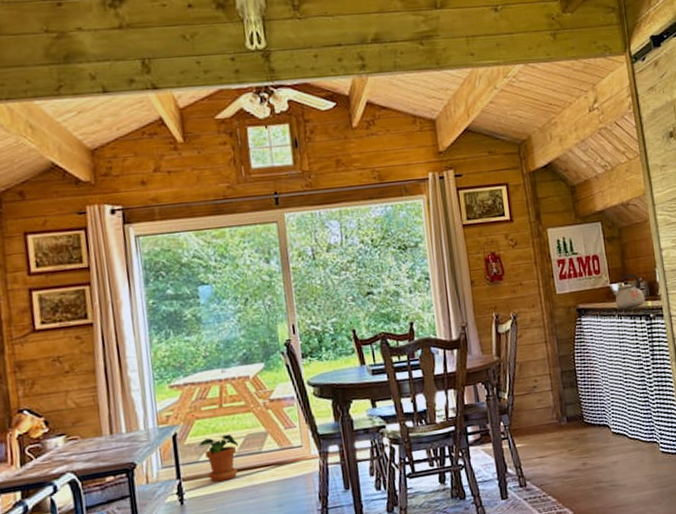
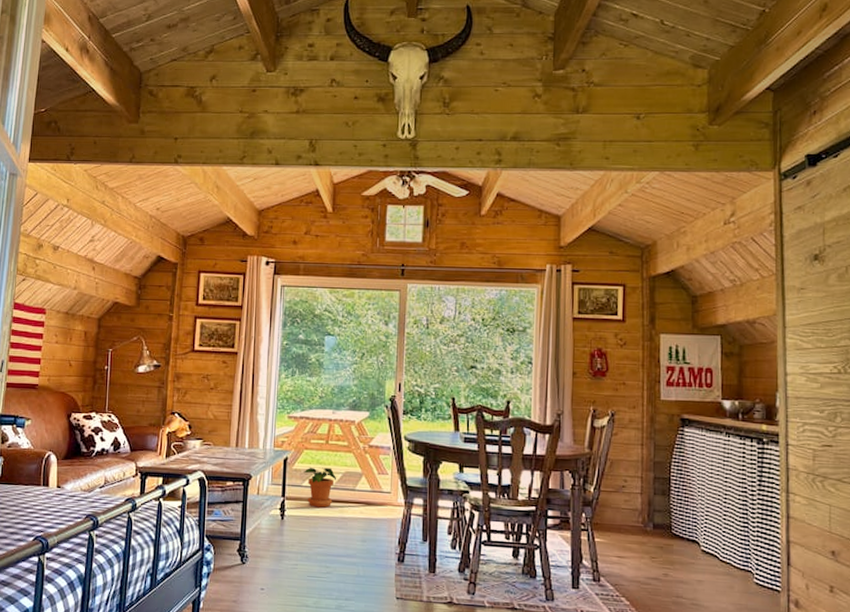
kettle: present [613,274,646,310] -> none [724,394,760,429]

